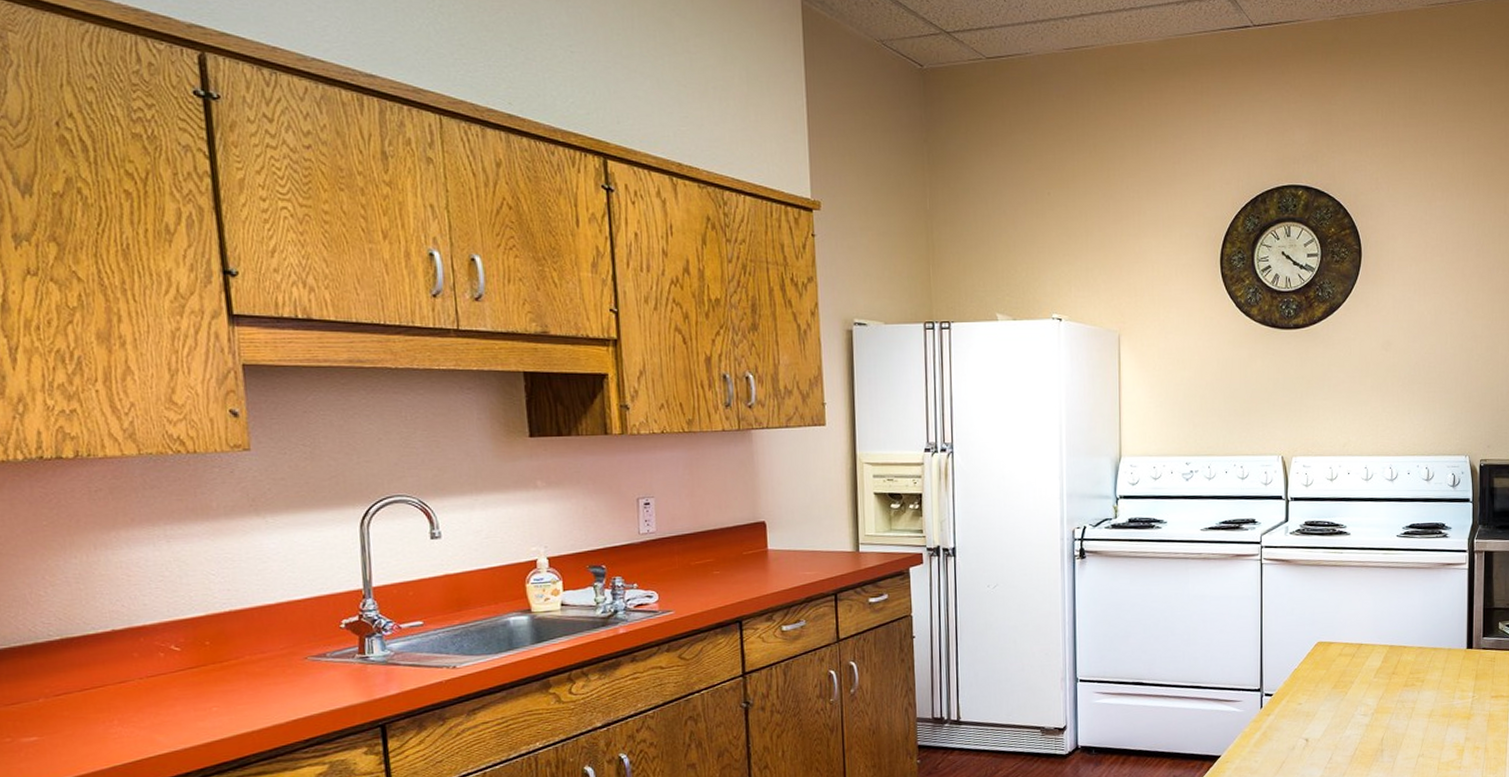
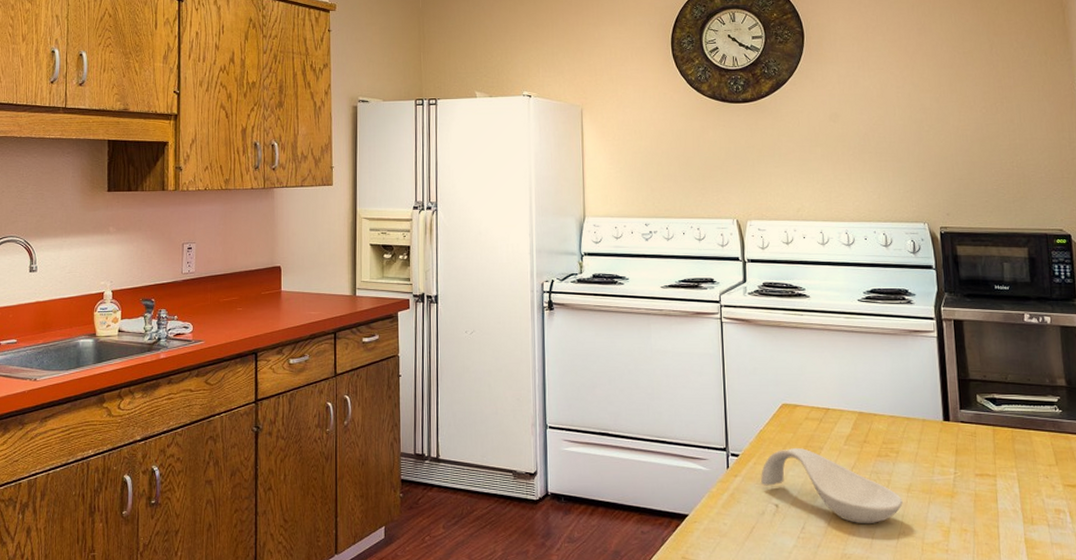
spoon rest: none [1293,683,1424,750] -> present [761,448,903,524]

